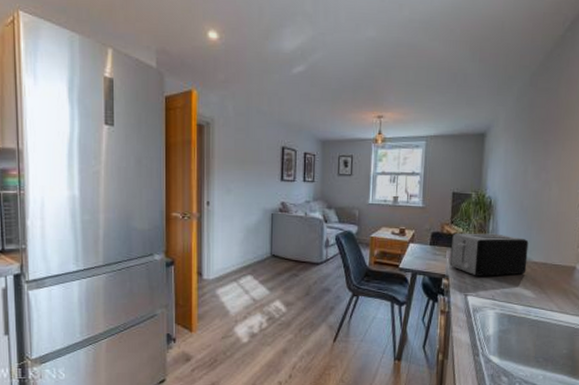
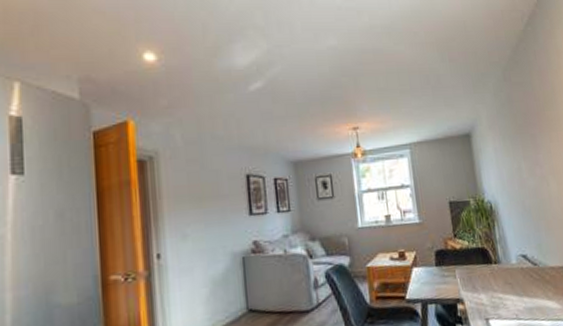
toaster: present [449,233,529,276] -> none [457,241,545,295]

